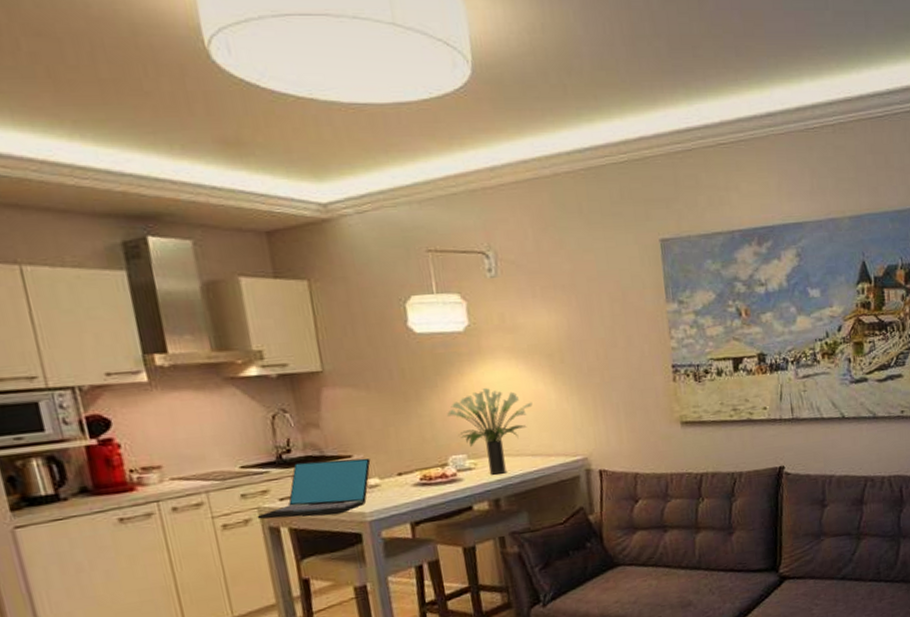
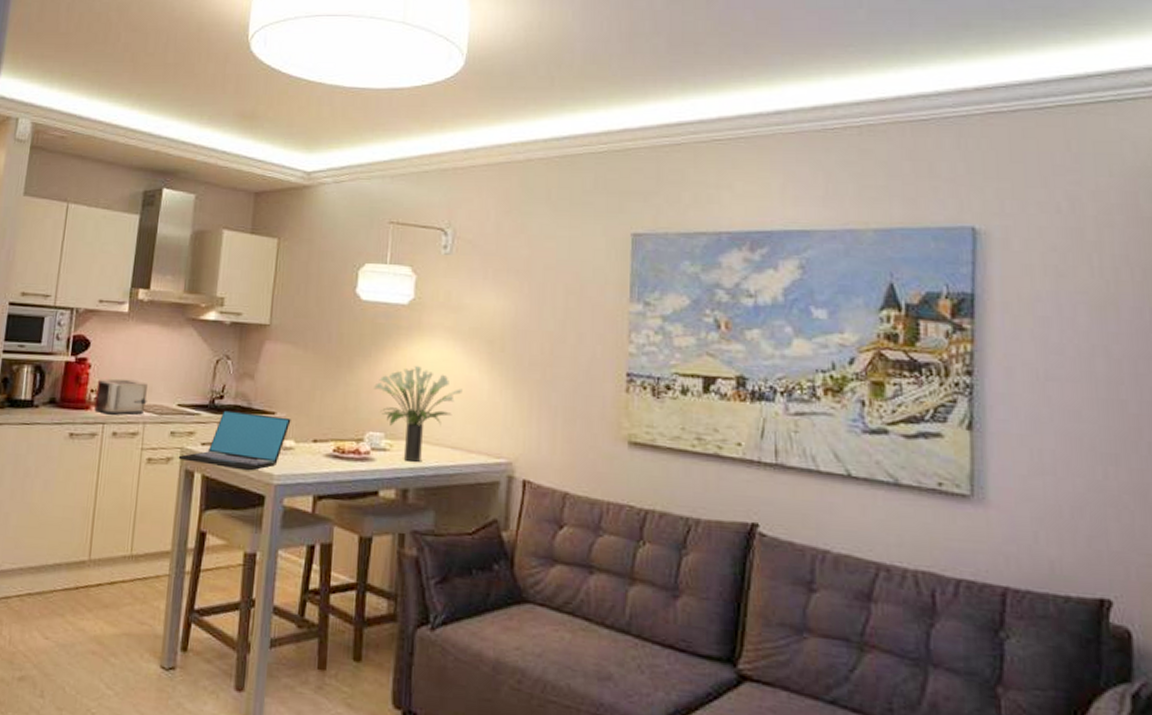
toaster: none [134,450,204,492] -> present [94,378,148,416]

